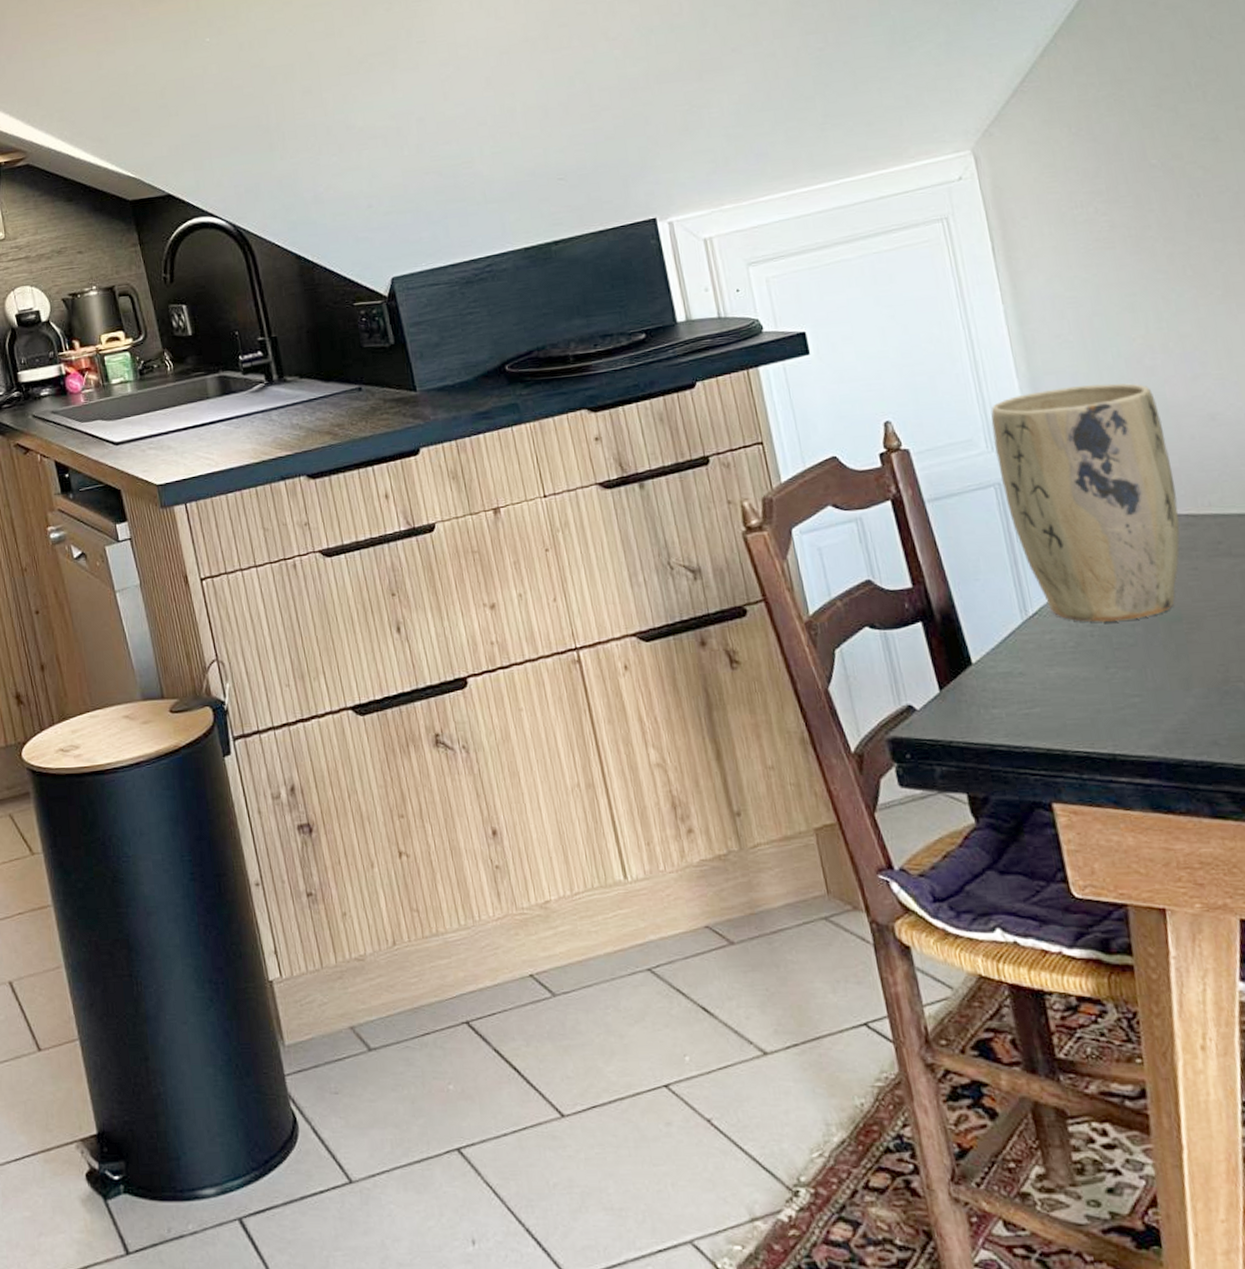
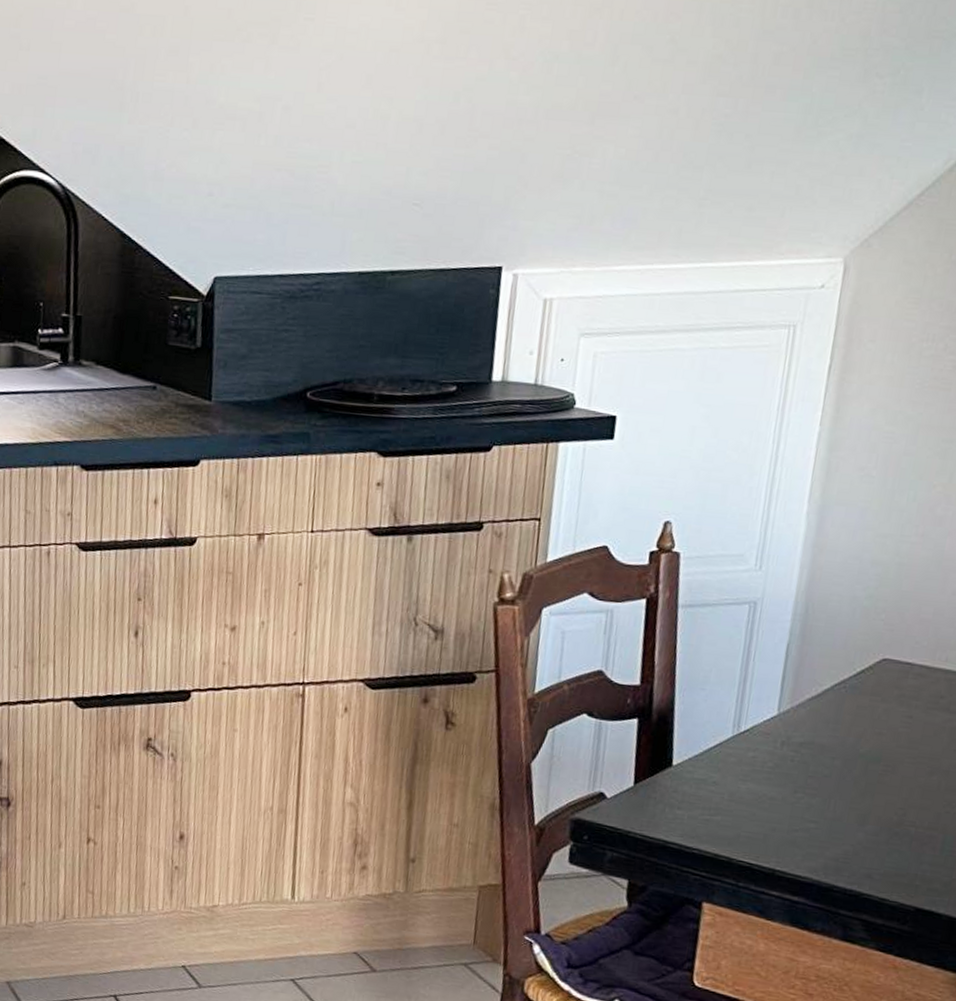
plant pot: present [991,383,1180,622] -> none [754,520,933,753]

